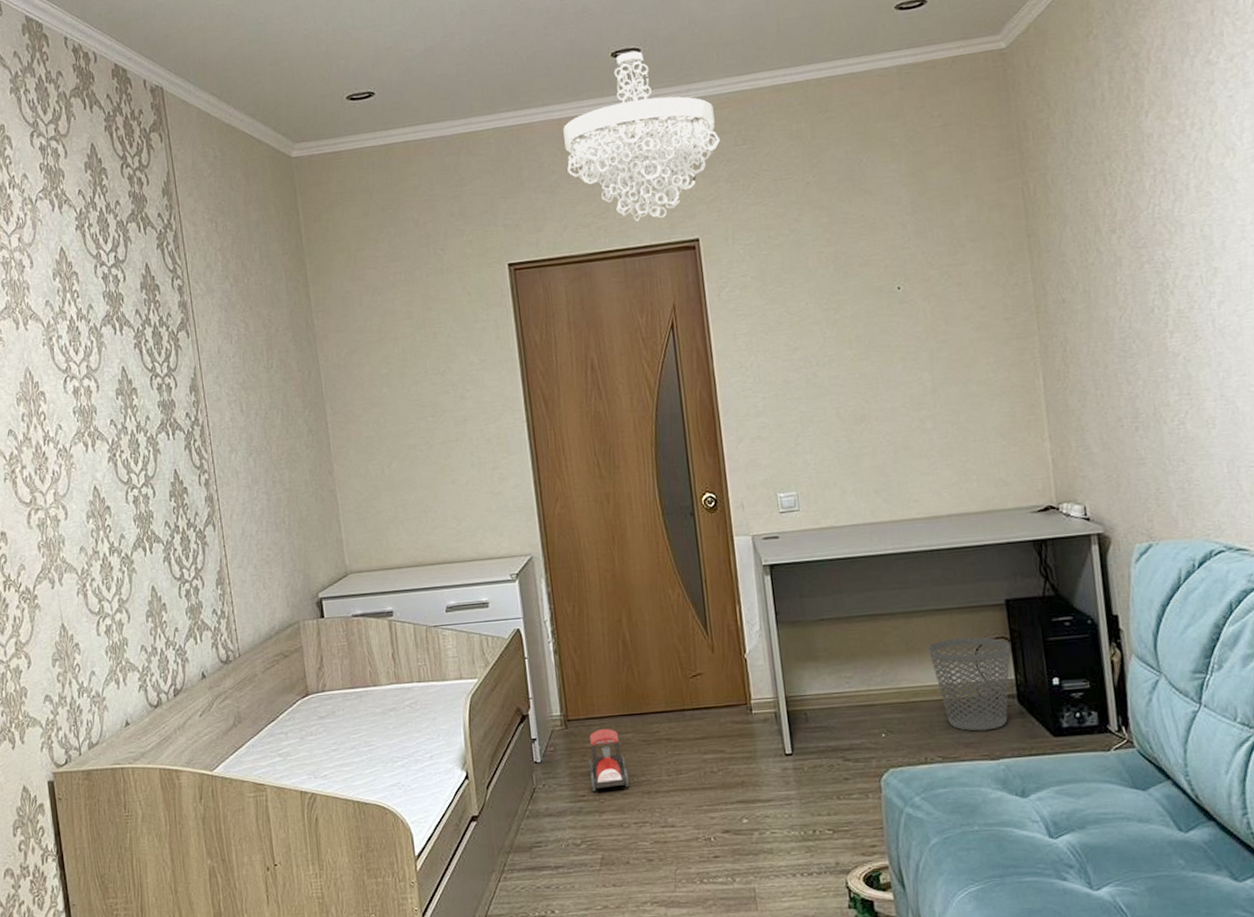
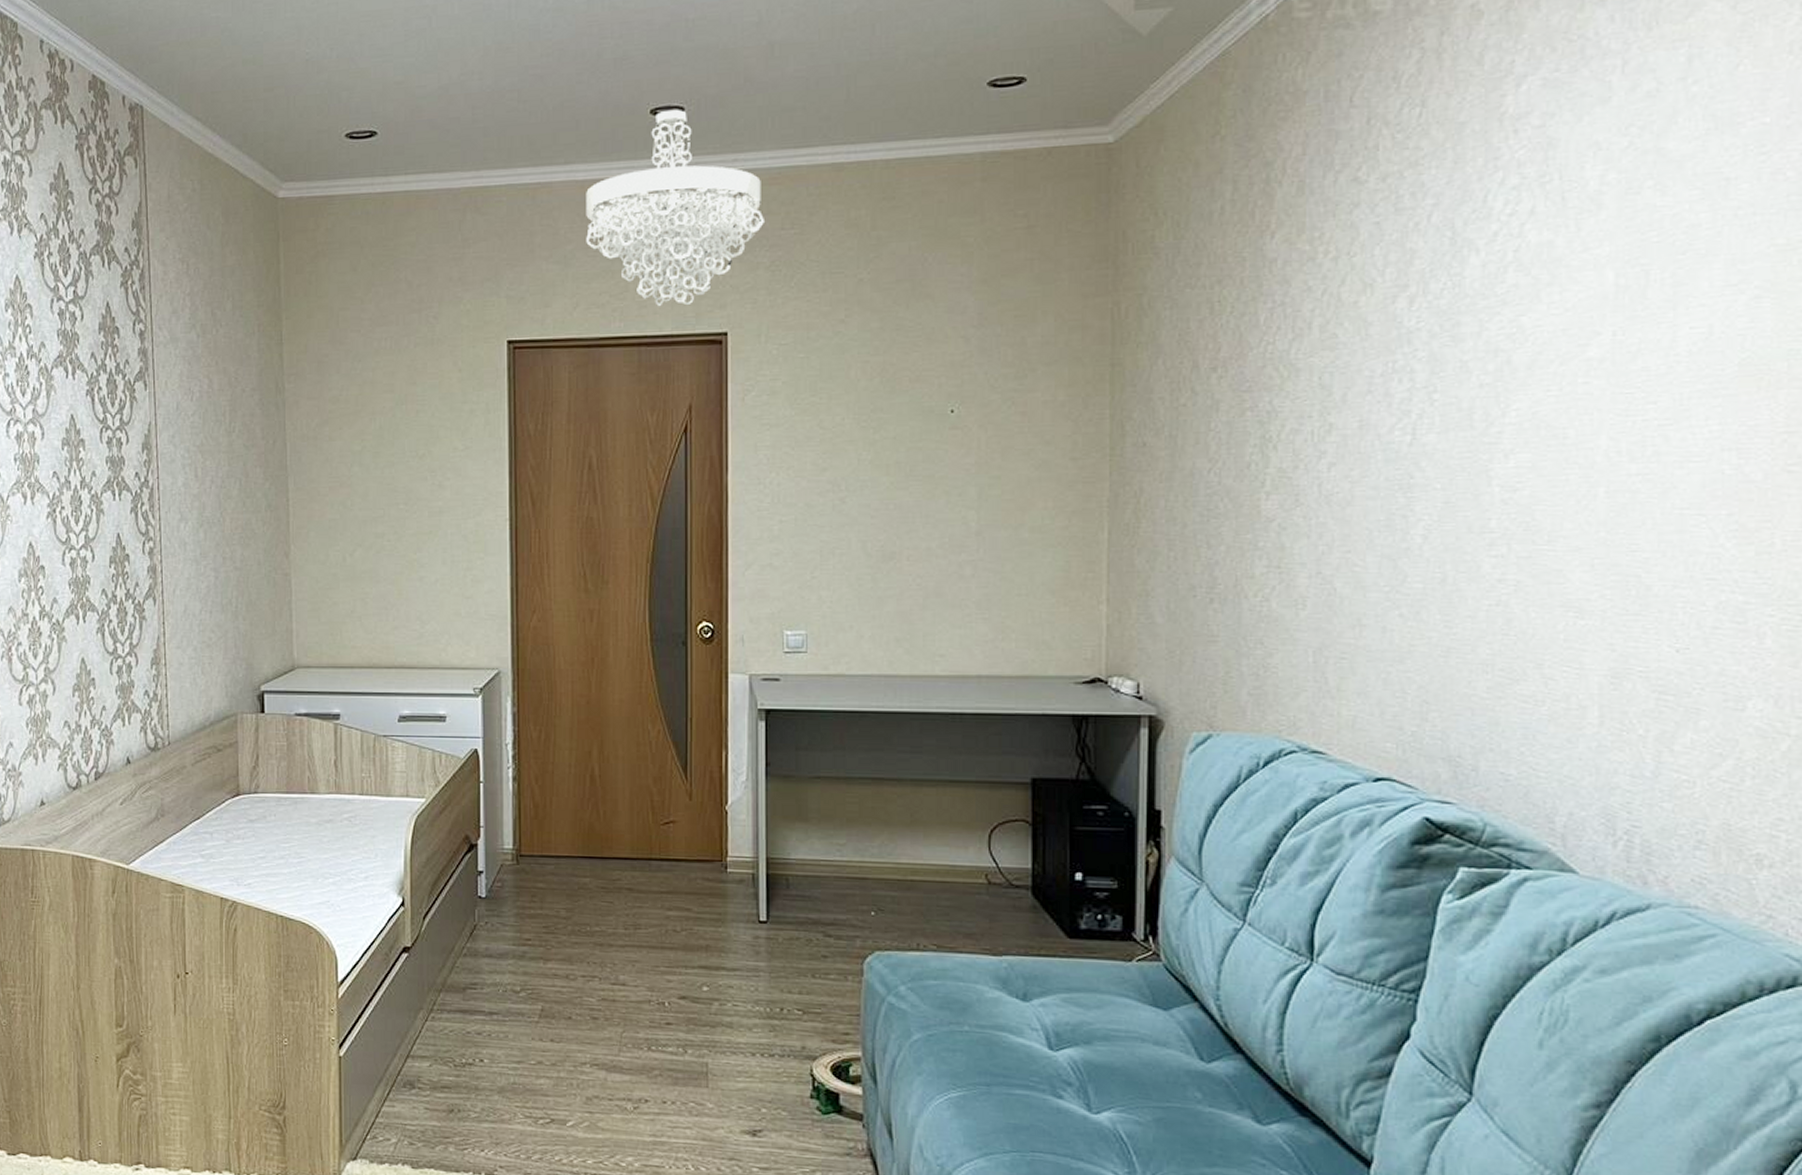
toy train: present [588,729,629,791] -> none [538,870,581,937]
wastebasket: present [928,637,1010,732] -> none [936,815,1030,922]

